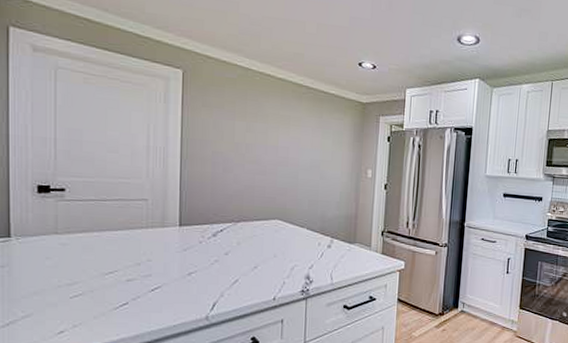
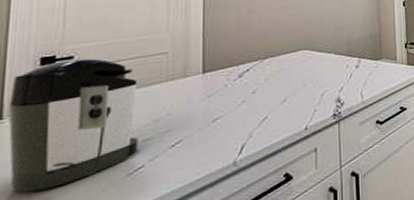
coffee maker: none [15,191,123,306] -> present [8,58,139,193]

